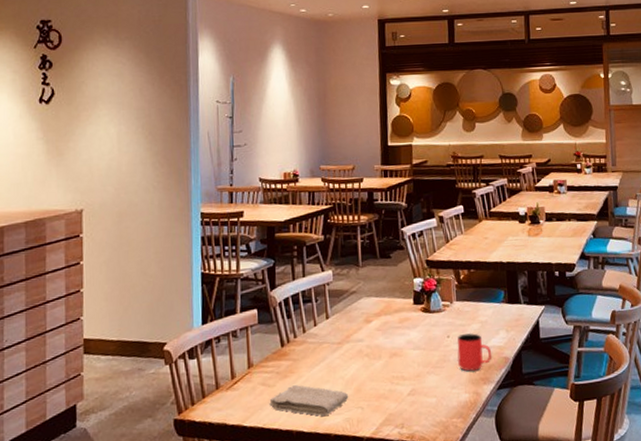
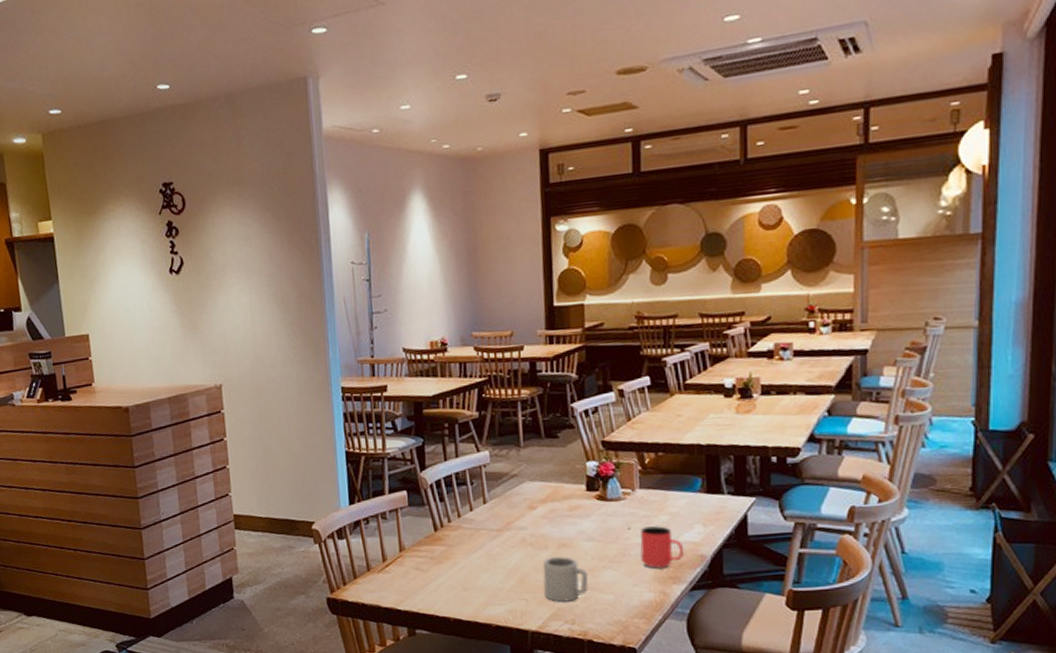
washcloth: present [269,385,349,416] -> none [424,572,511,605]
cup: none [376,365,415,408] -> present [542,556,589,602]

